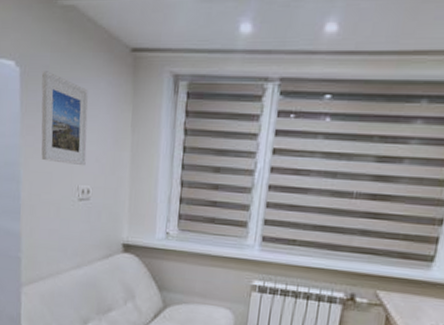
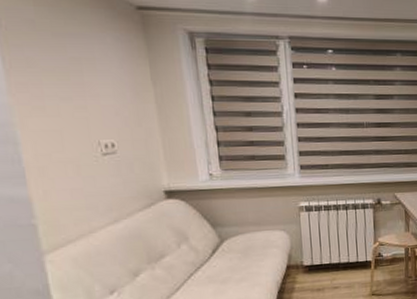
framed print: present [41,71,88,166] -> none [25,25,104,121]

